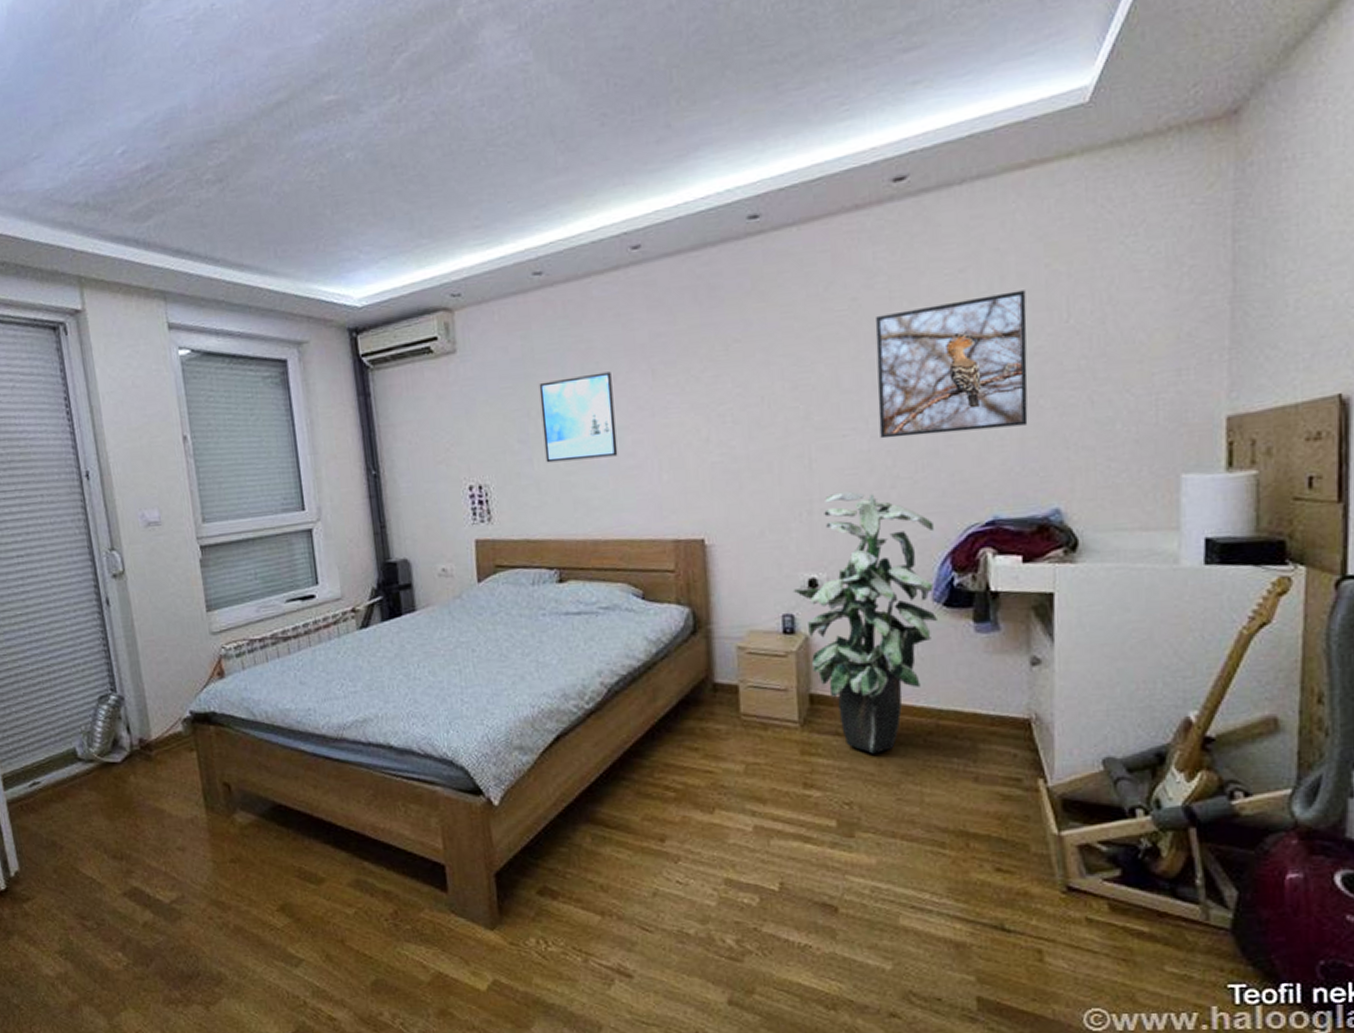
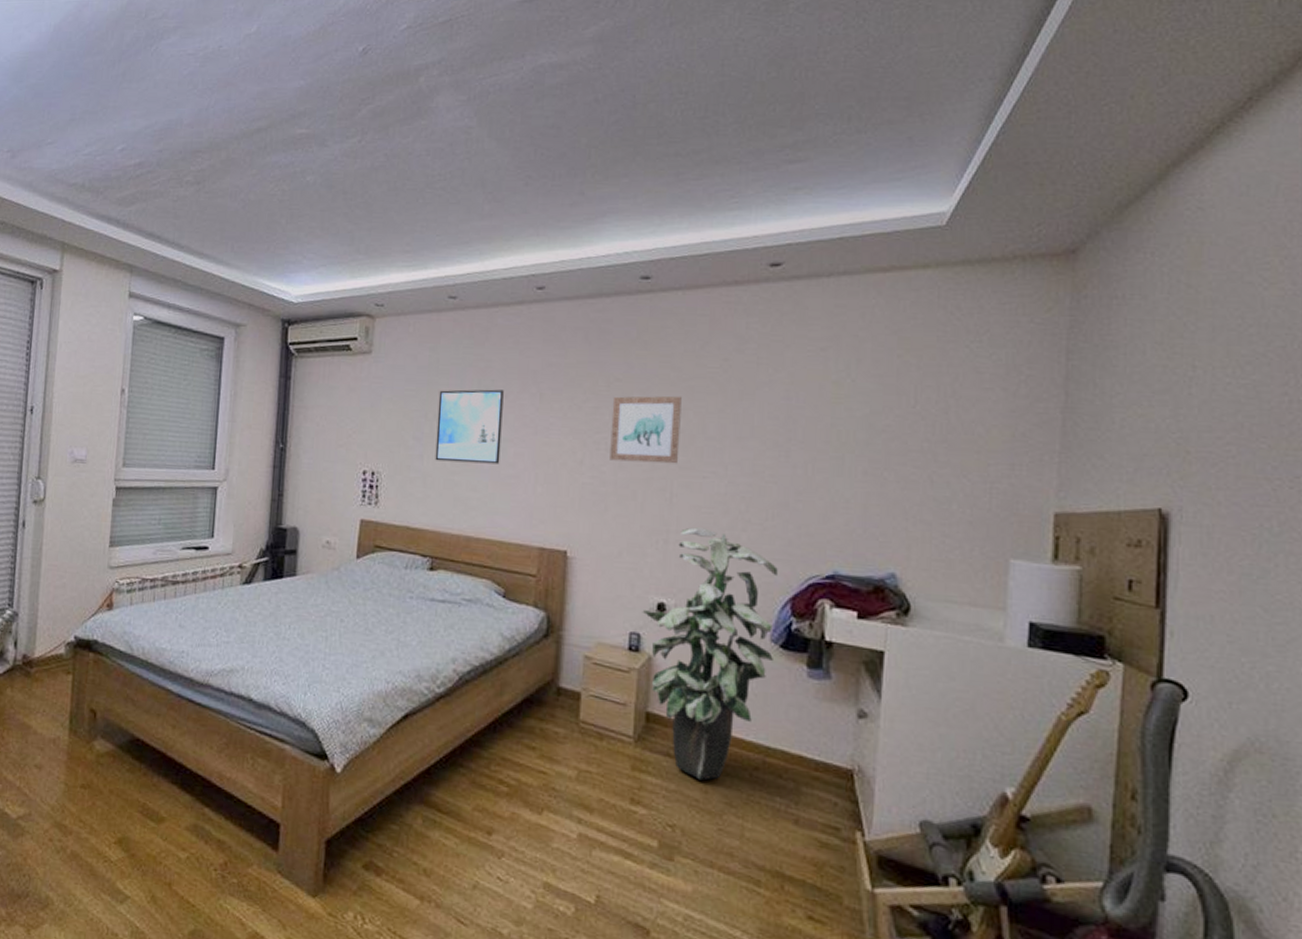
wall art: none [733,348,814,433] -> present [610,396,682,464]
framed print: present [875,290,1028,439] -> none [737,373,879,493]

